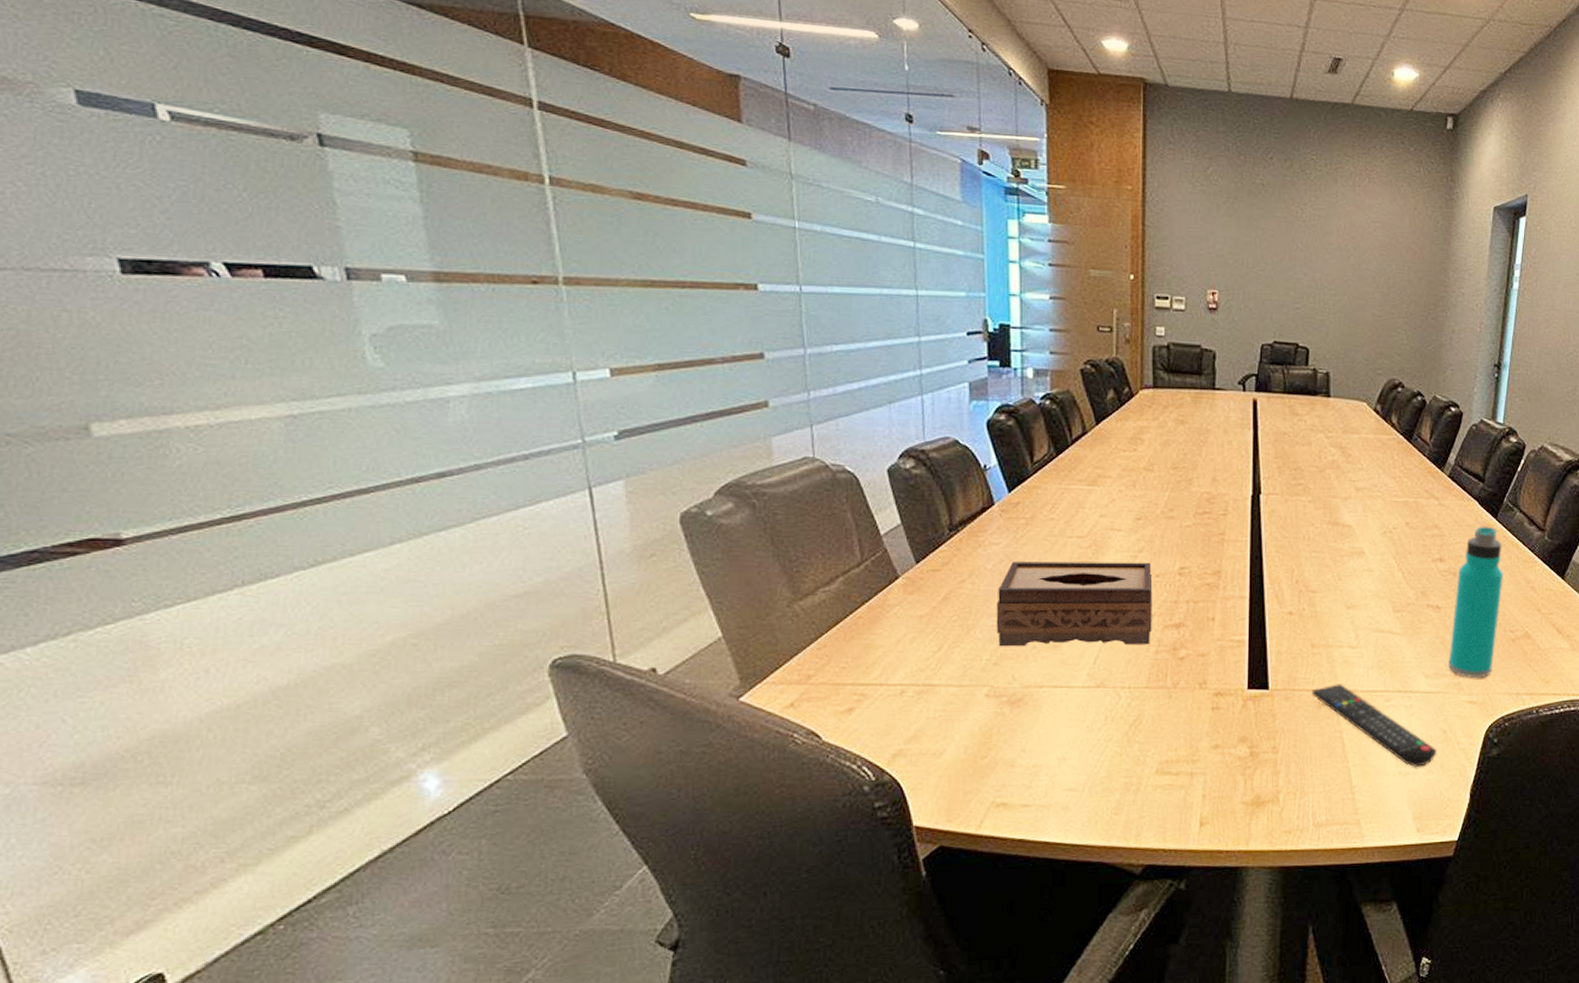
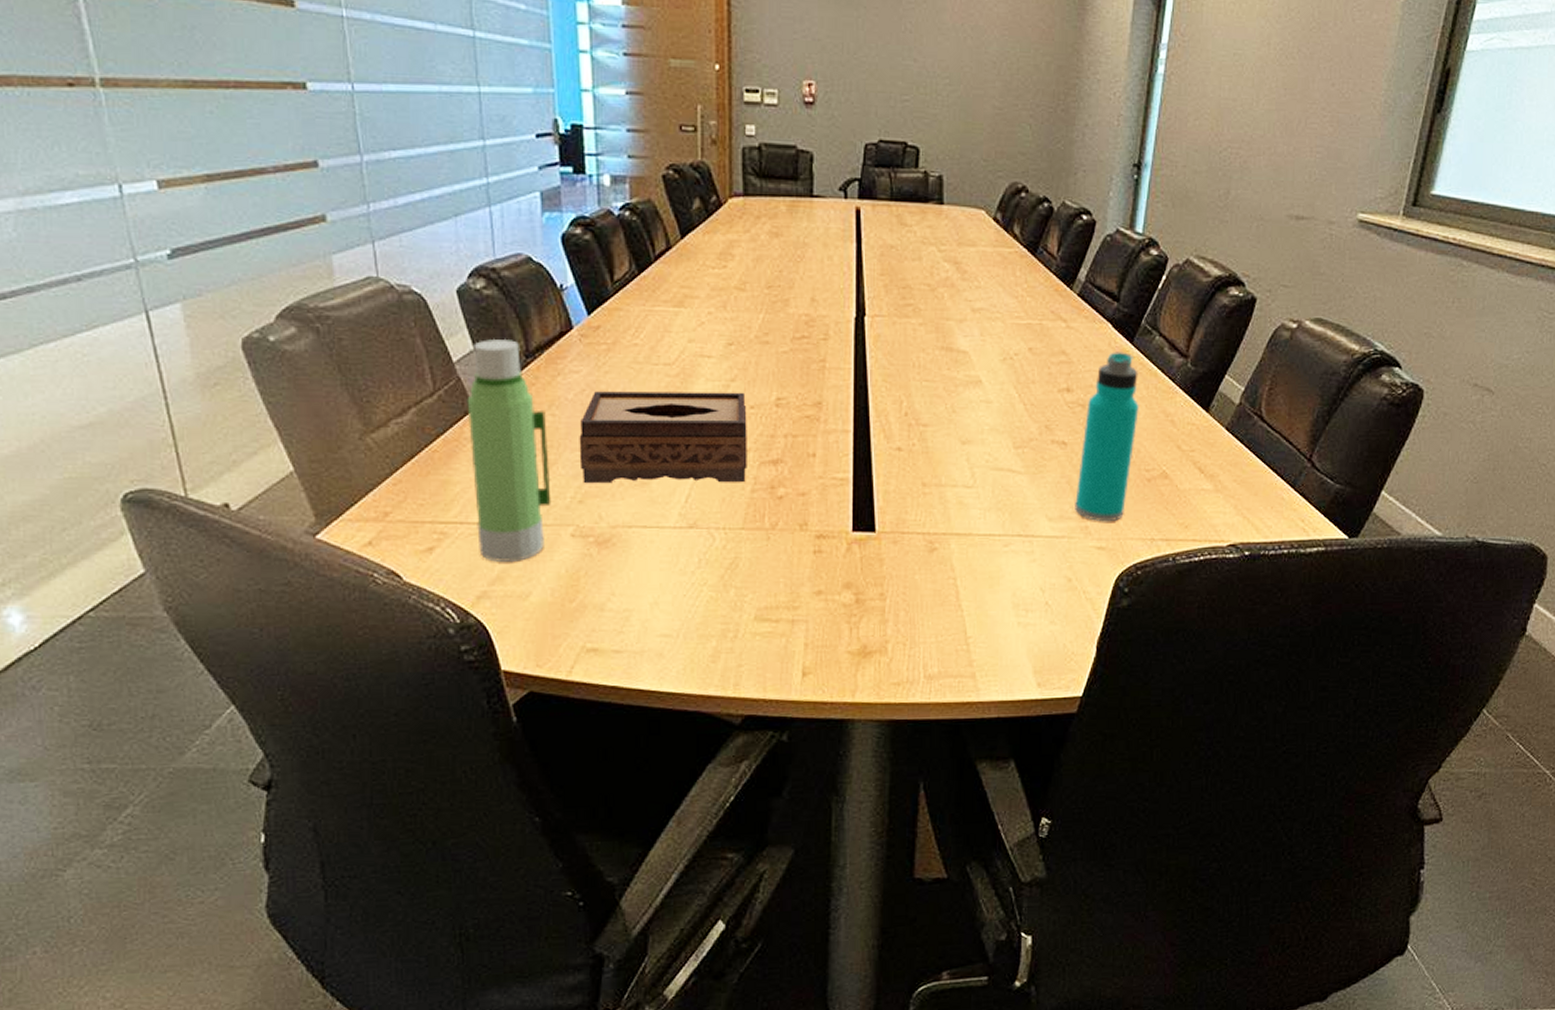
water bottle: none [891,513,969,722] -> present [467,338,551,563]
remote control: present [1311,684,1437,767] -> none [922,527,1061,617]

